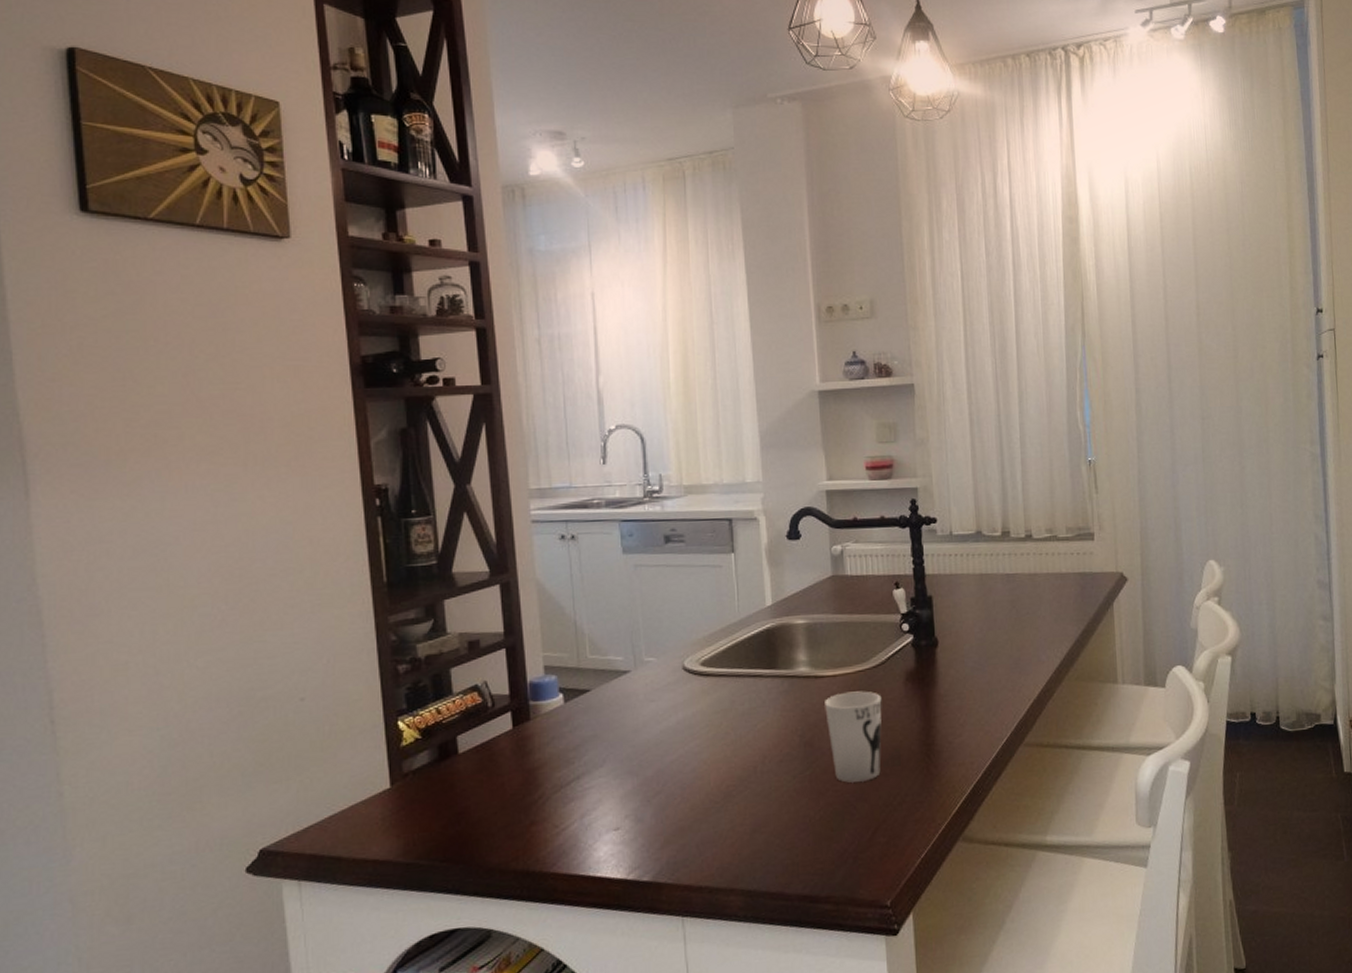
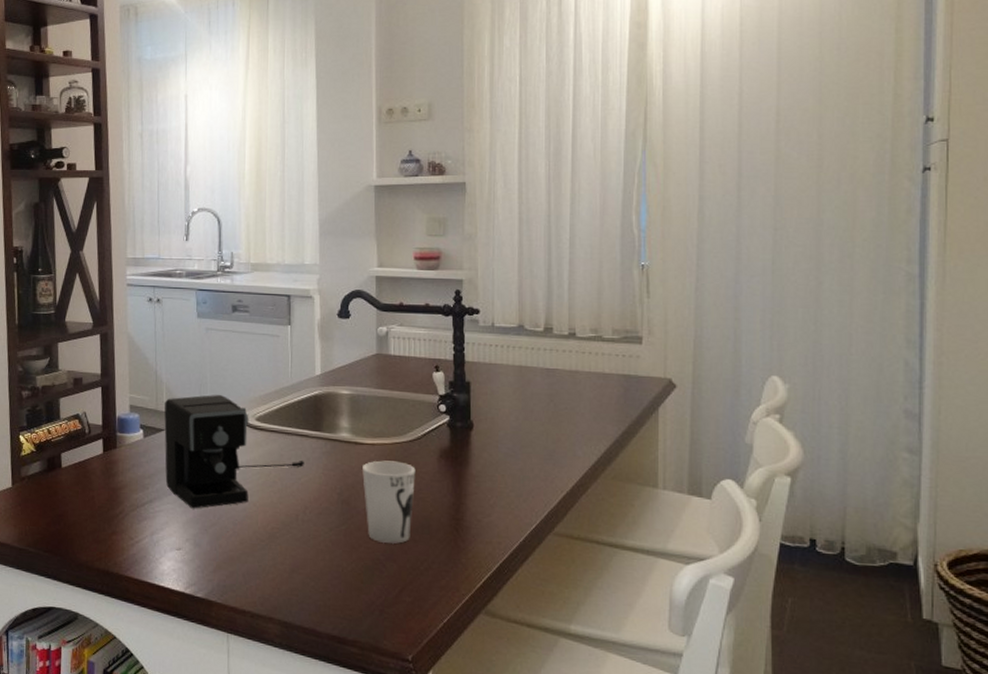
coffee maker: none [588,641,760,779] -> present [164,395,304,509]

